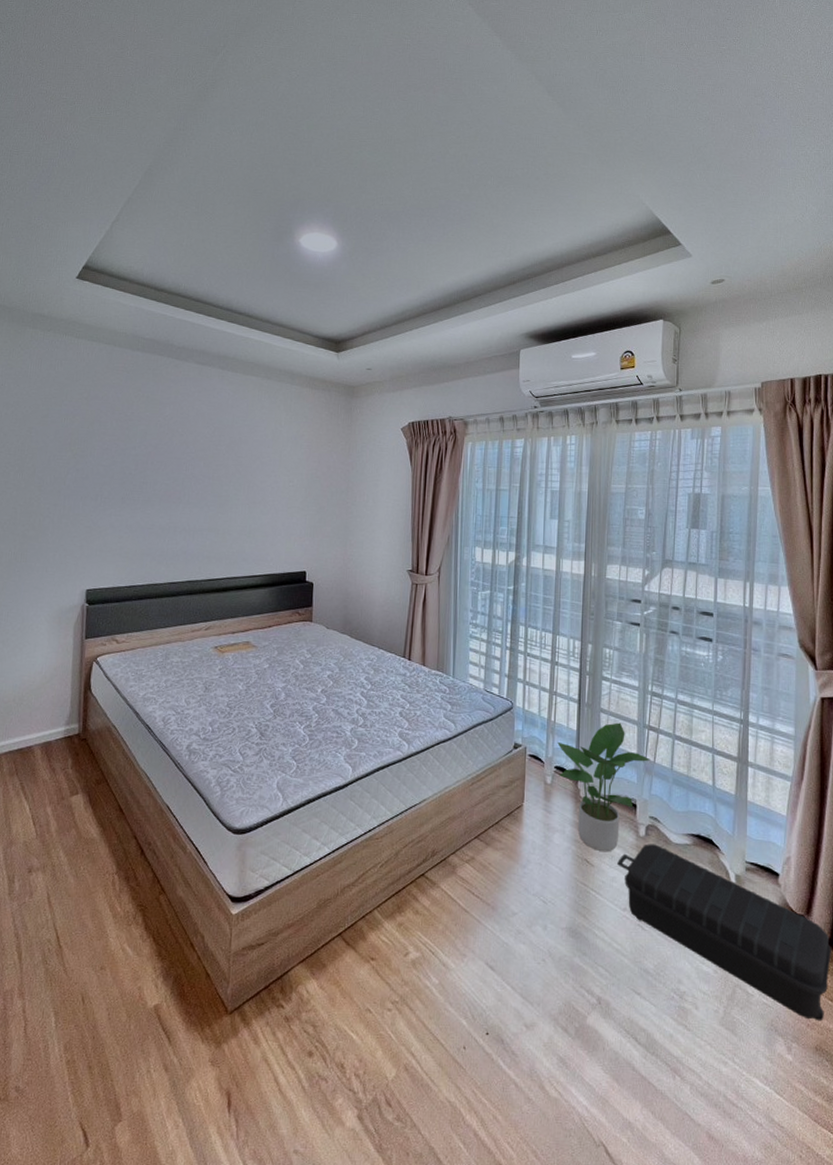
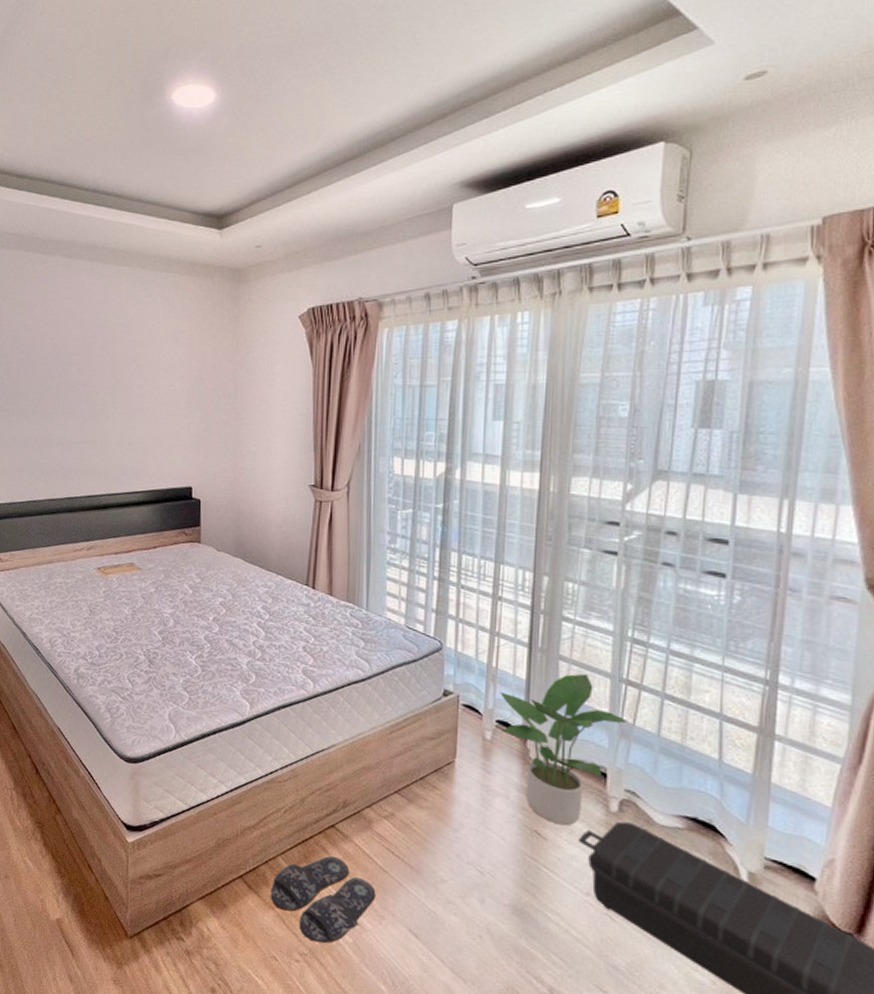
slippers: none [367,904,459,989] -> present [271,856,376,943]

